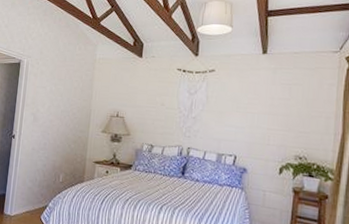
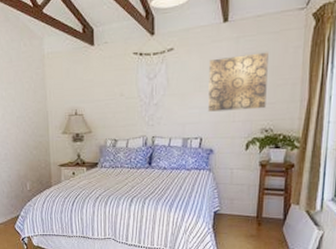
wall art: none [244,84,304,137] -> present [208,52,269,112]

